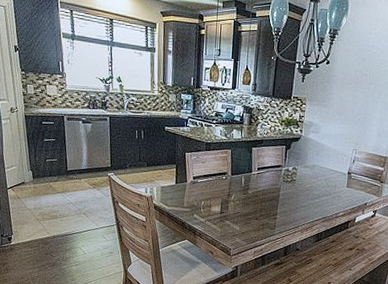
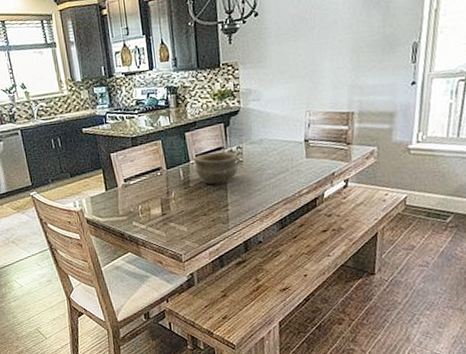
bowl: none [255,168,293,196] -> present [193,152,239,185]

